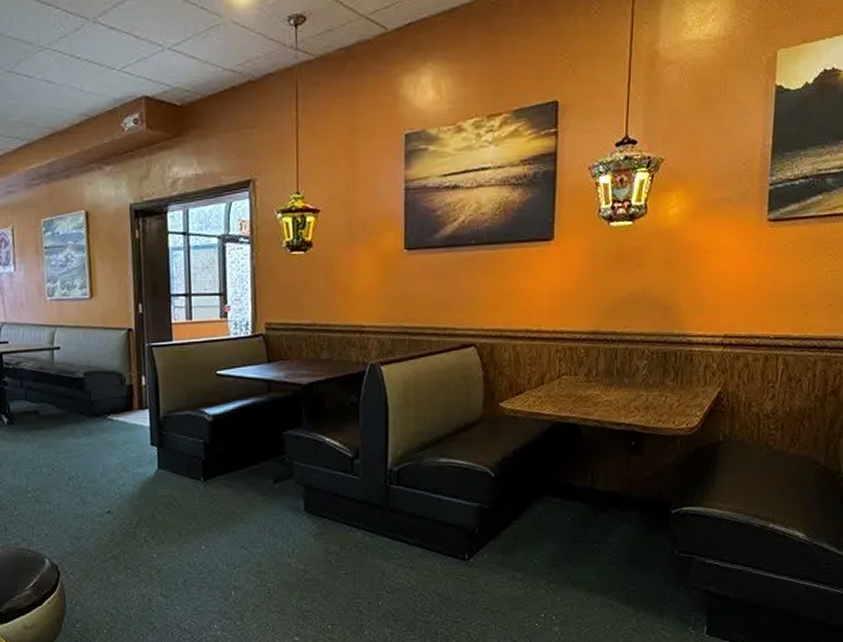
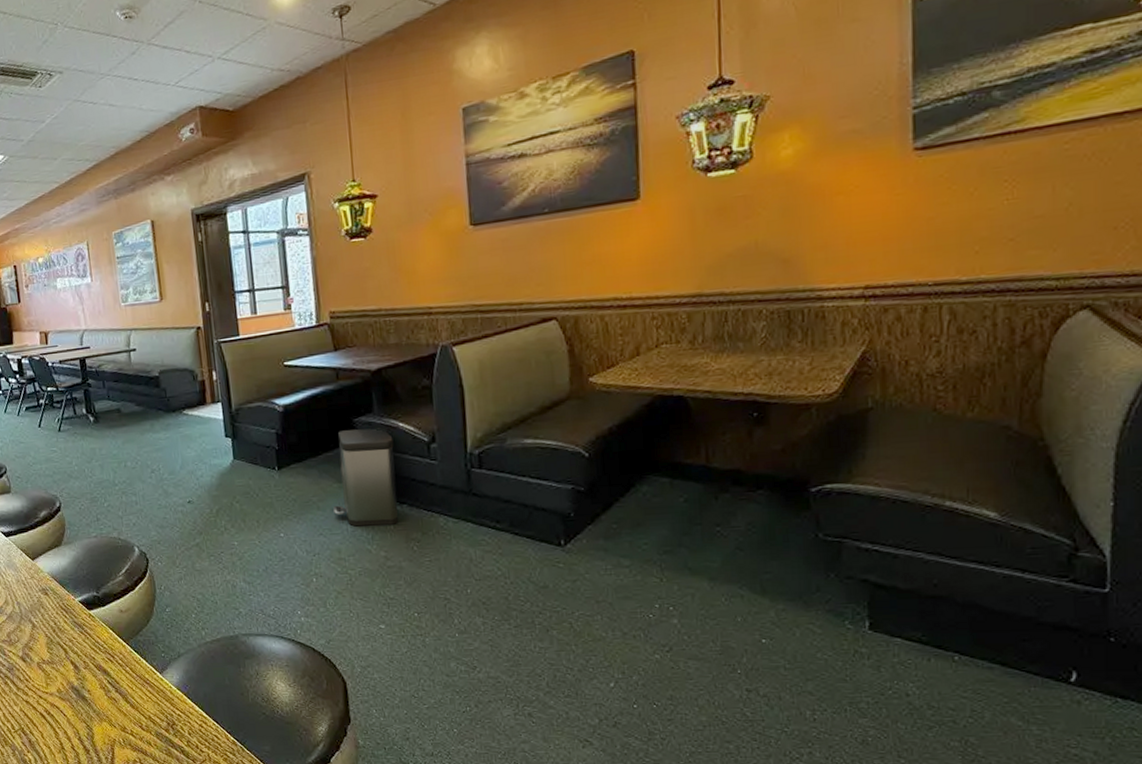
pedal bin: none [257,442,320,540] -> present [333,428,399,527]

